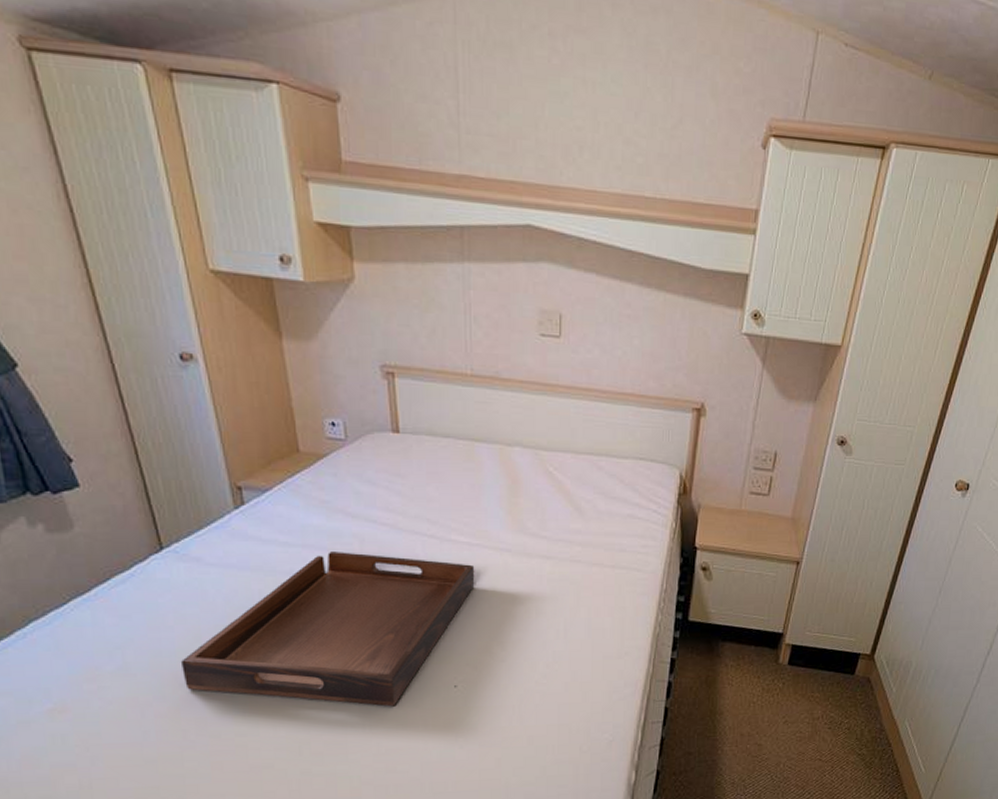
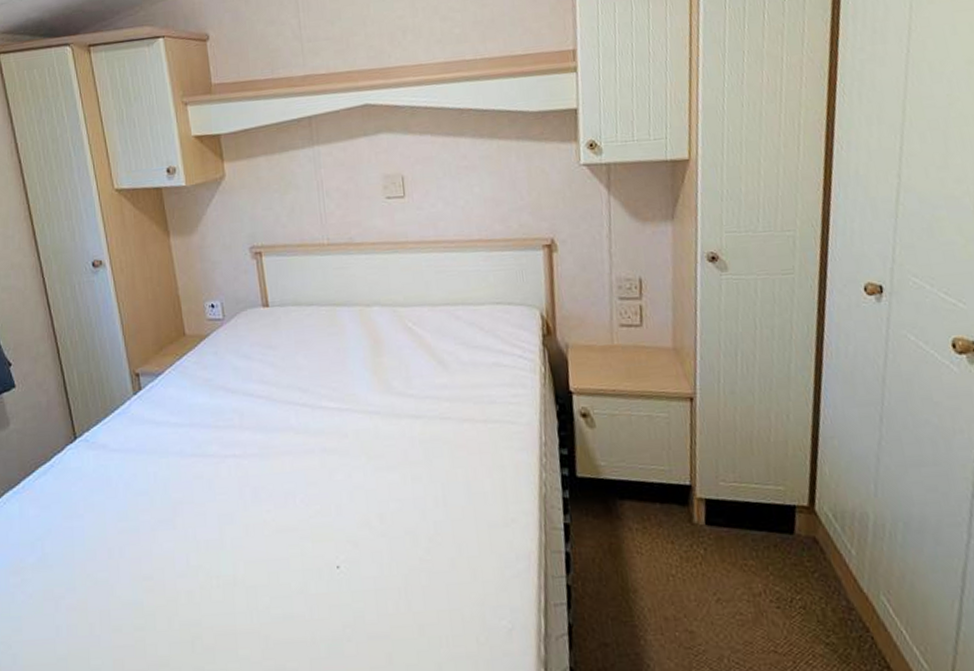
serving tray: present [180,552,475,707] -> none [88,428,348,593]

